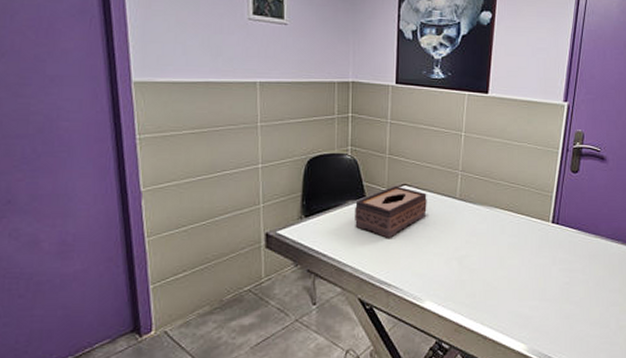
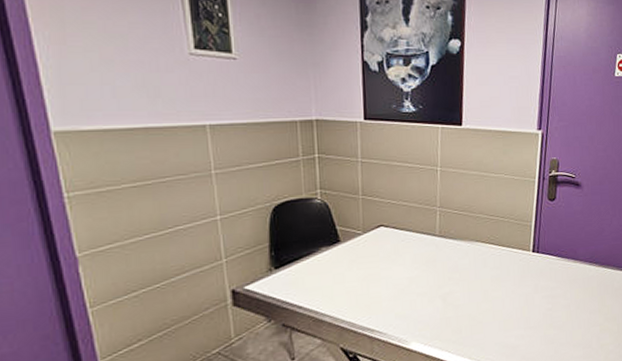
tissue box: present [355,185,427,238] -> none [329,227,406,283]

